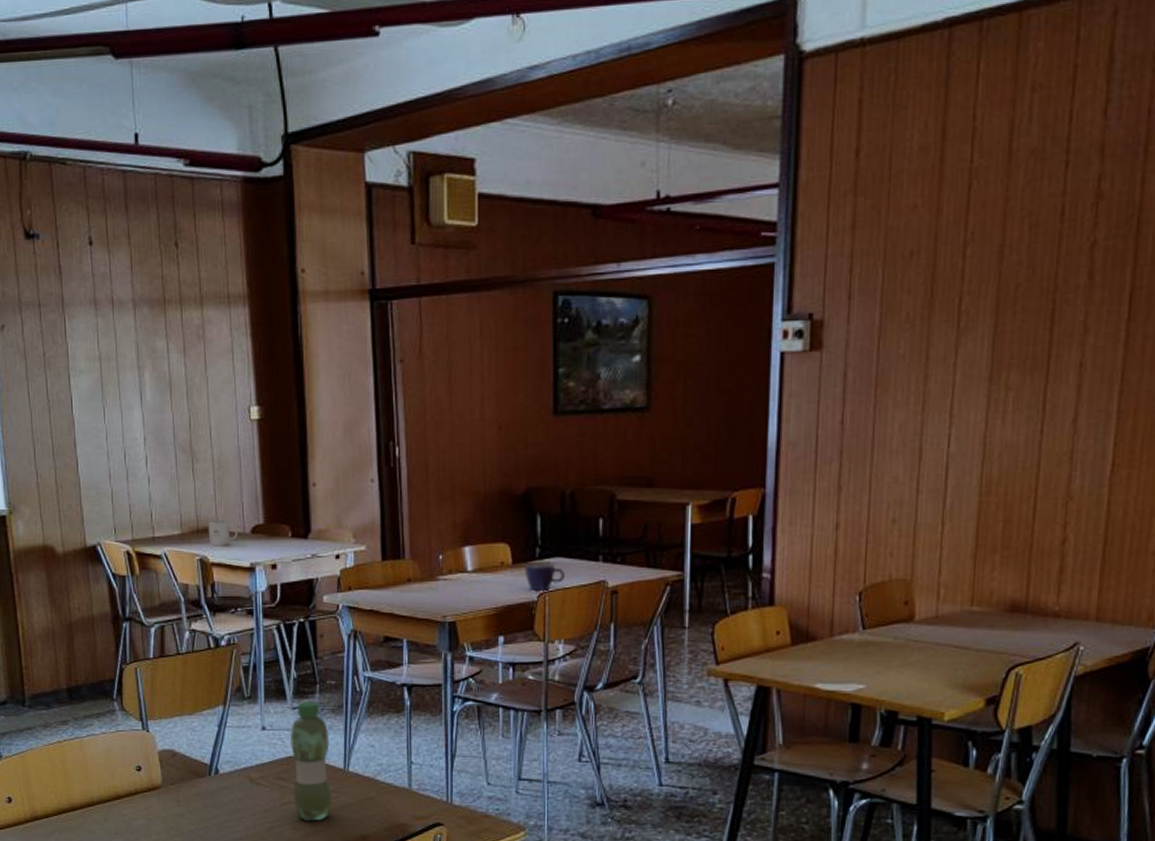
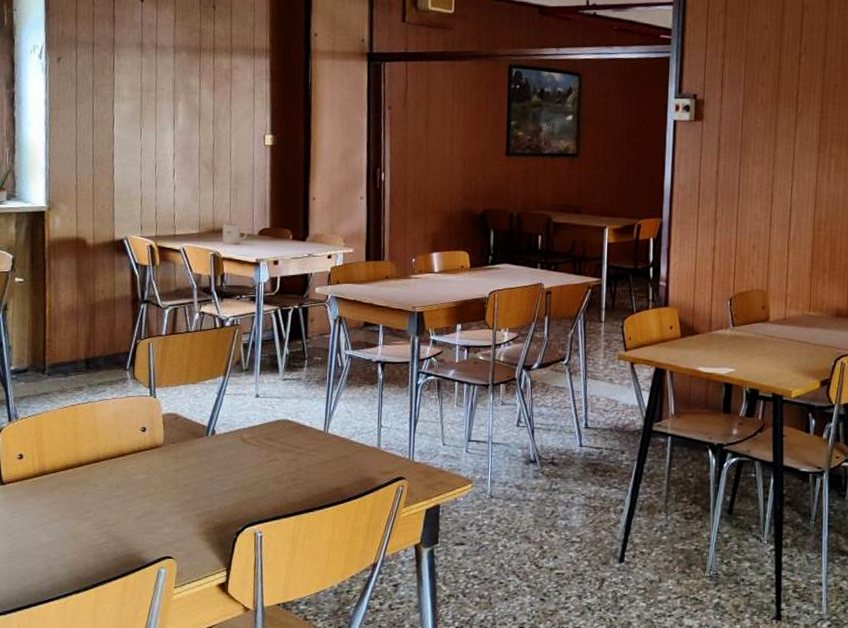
water bottle: present [290,701,332,821] -> none [279,374,313,475]
cup: present [524,563,565,590] -> none [479,268,511,289]

